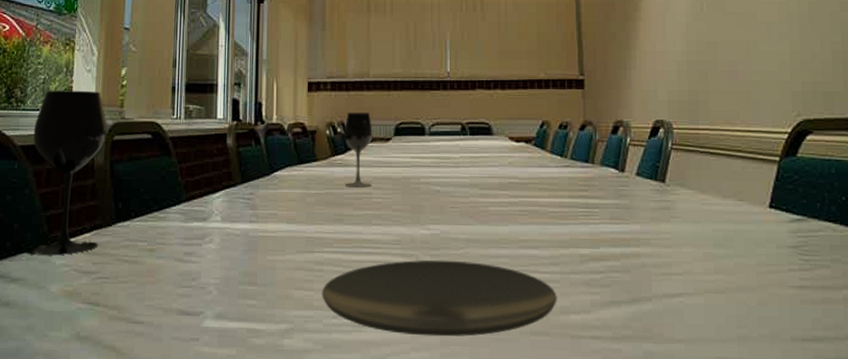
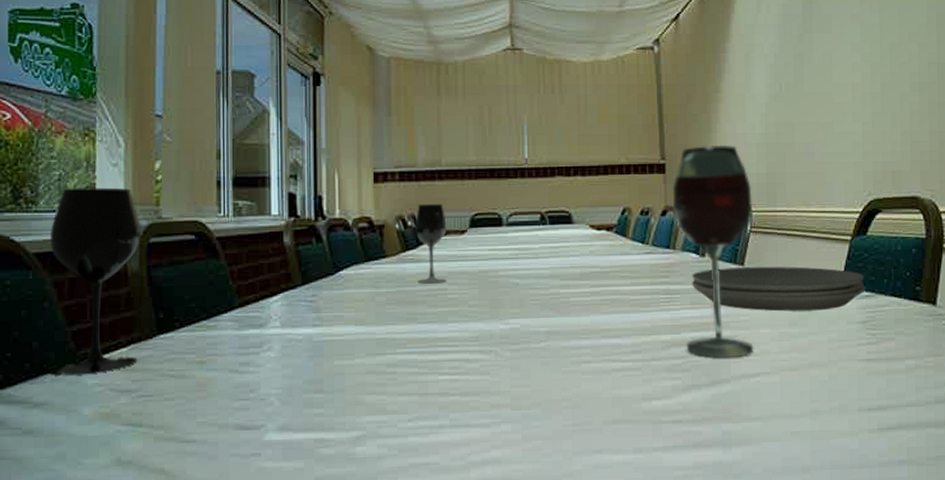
plate: present [322,259,557,337] -> none [396,354,639,433]
wineglass: none [591,62,676,275] -> present [672,144,754,357]
plate: none [610,184,798,233] -> present [691,266,867,312]

